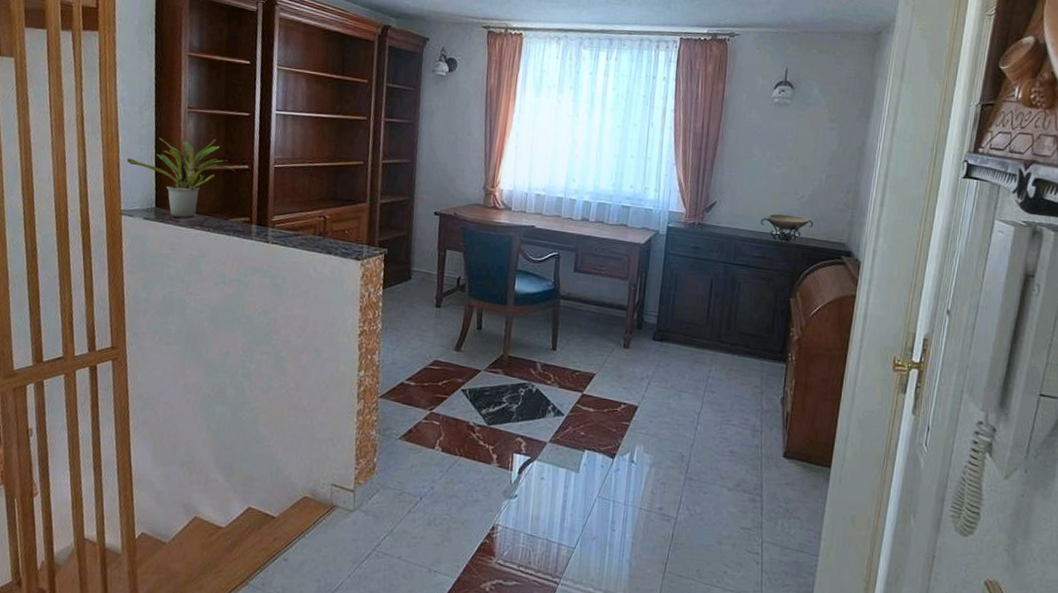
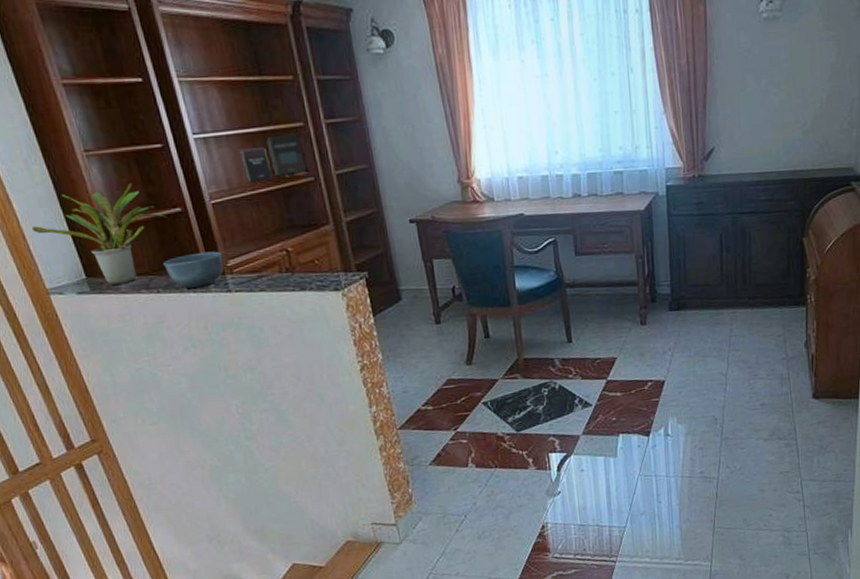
bowl: none [220,204,271,235] -> present [163,251,224,289]
books: none [307,129,331,158] -> present [239,147,273,183]
books: none [332,123,360,157] -> present [266,134,306,177]
decorative bowl: present [761,213,814,242] -> none [764,146,819,178]

